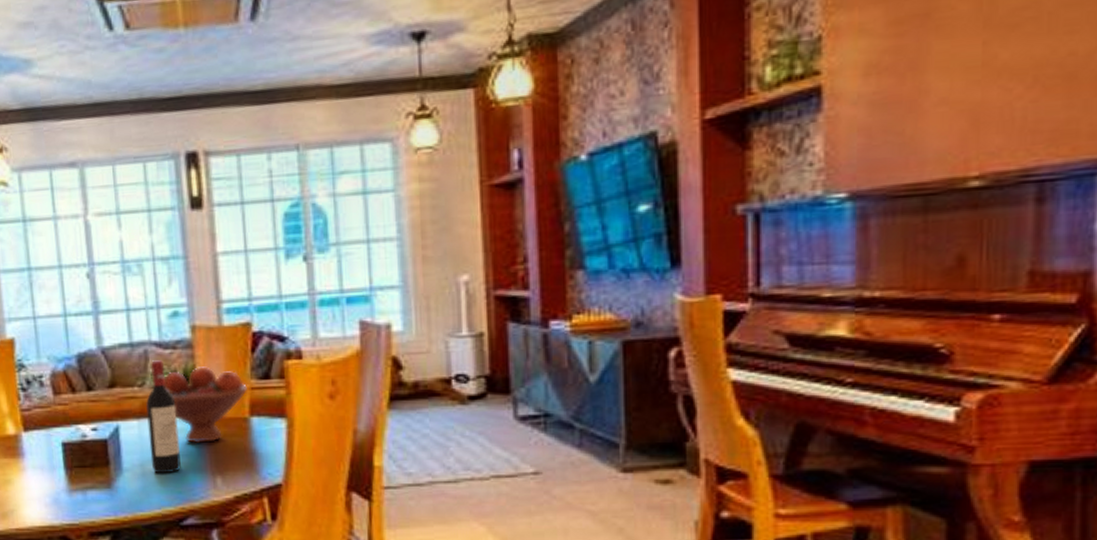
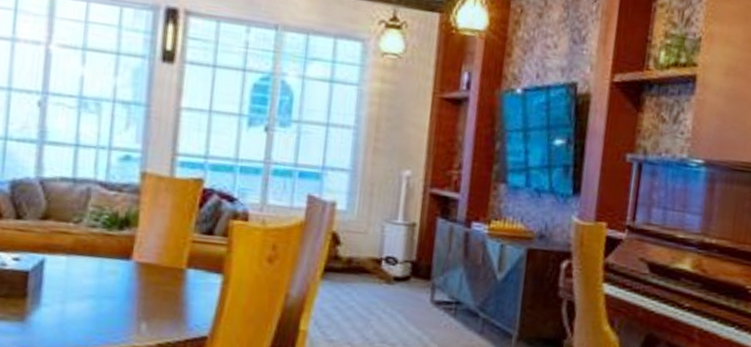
wine bottle: present [146,360,181,474] -> none [74,199,112,314]
fruit bowl: present [163,366,247,444] -> none [102,212,189,289]

